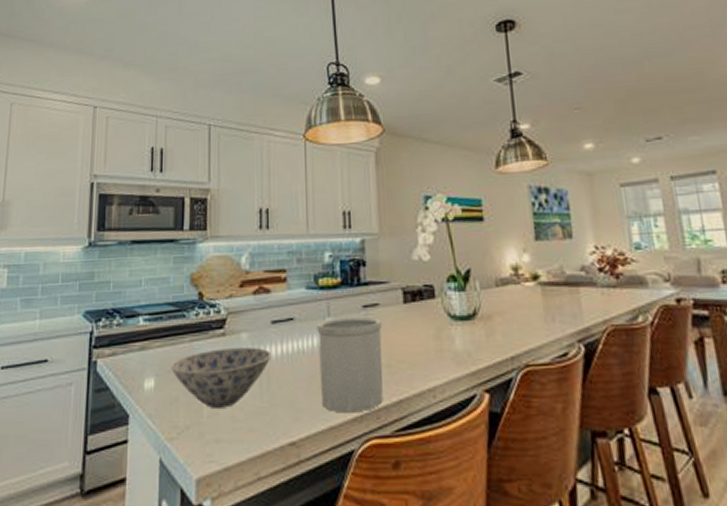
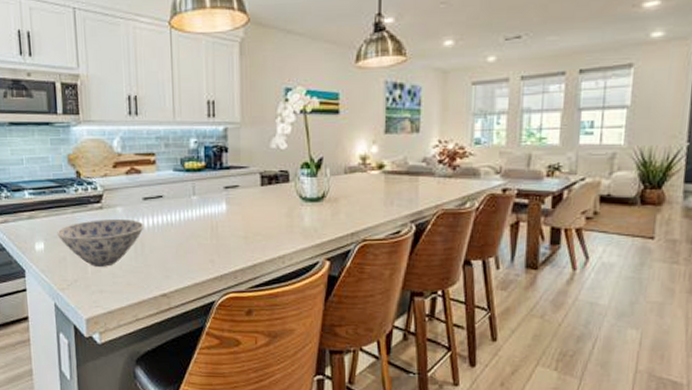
utensil holder: present [317,316,384,413] -> none [183,195,241,273]

